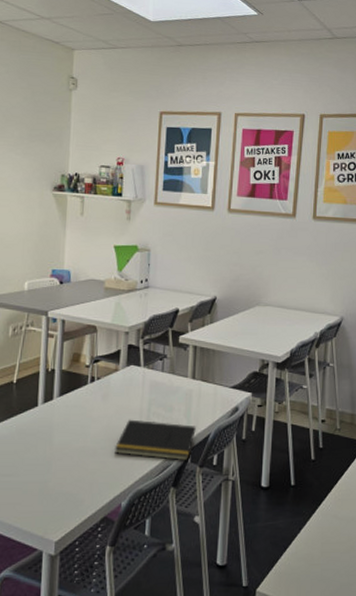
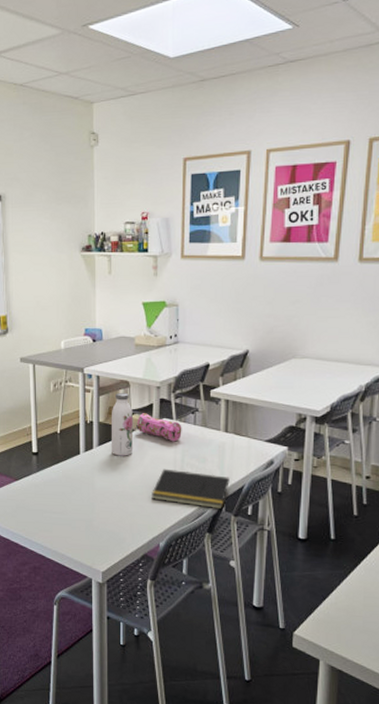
water bottle: none [74,337,99,407] -> present [111,392,133,456]
pencil case: none [102,360,150,390] -> present [136,413,182,442]

